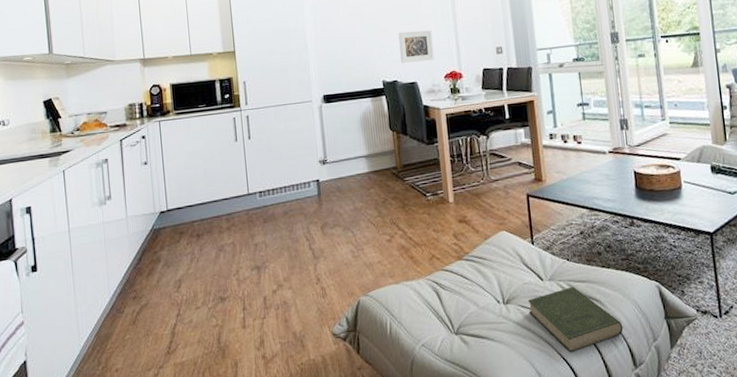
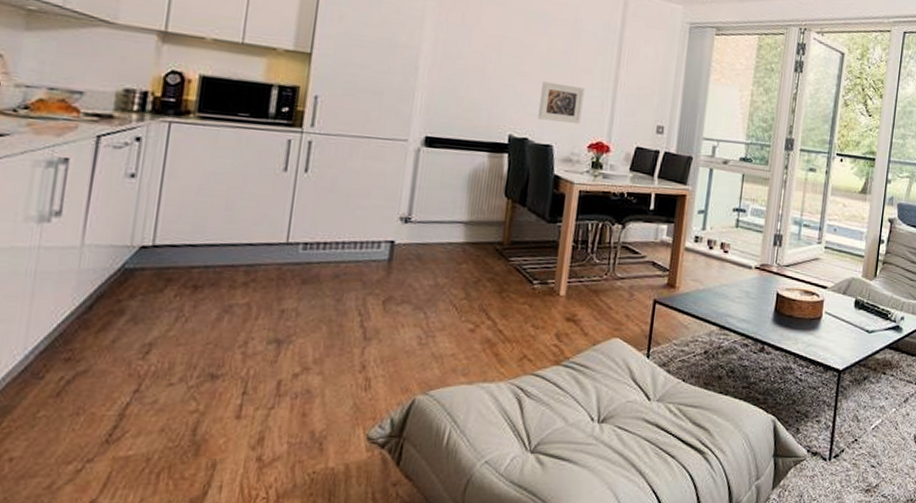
book: present [527,286,624,353] -> none [625,411,728,485]

